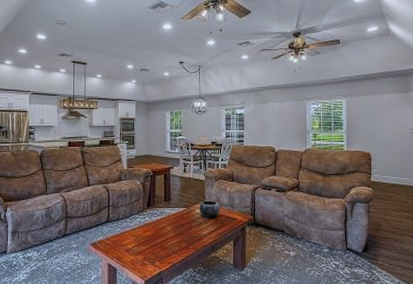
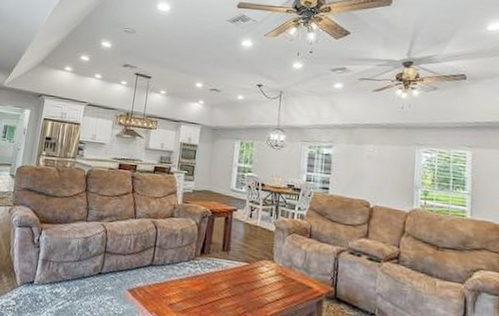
decorative bowl: present [199,200,220,218] -> none [264,257,291,282]

